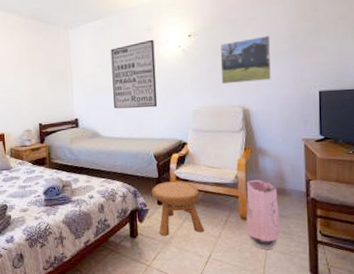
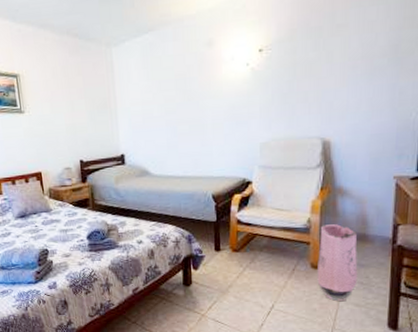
wall art: present [111,39,158,109] -> none [162,56,218,142]
stool: present [151,181,205,236] -> none [207,225,268,285]
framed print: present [220,36,271,85] -> none [298,47,365,111]

